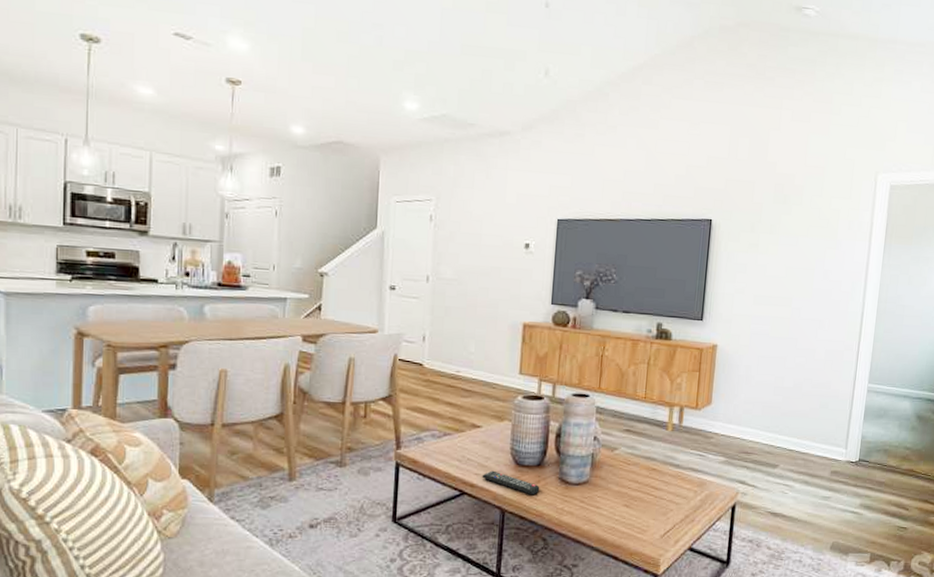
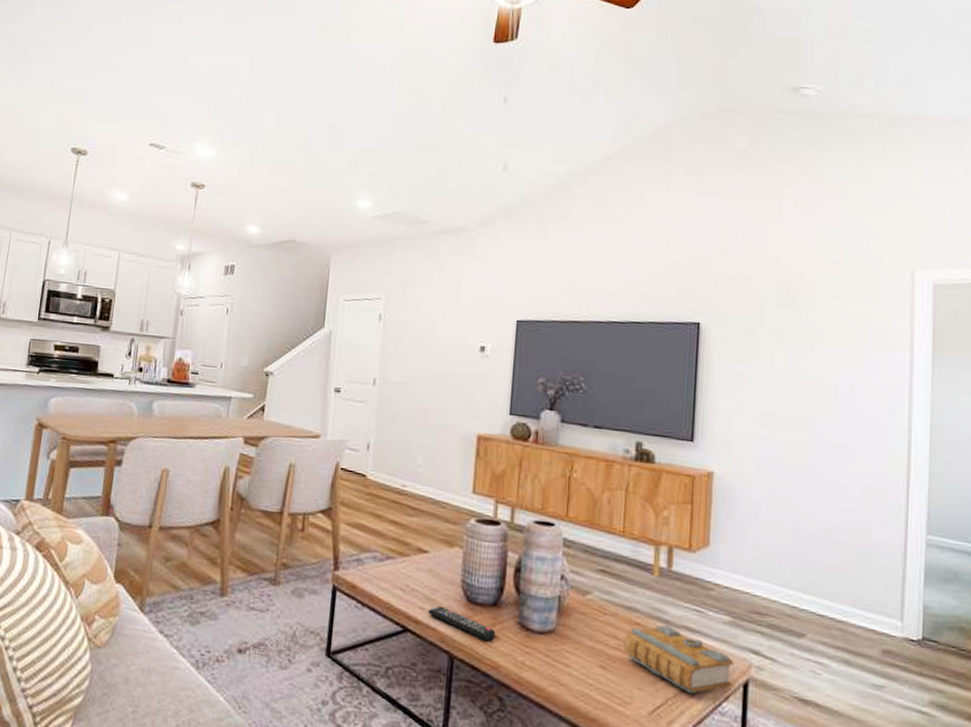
book: none [643,468,726,519] -> present [623,625,735,695]

